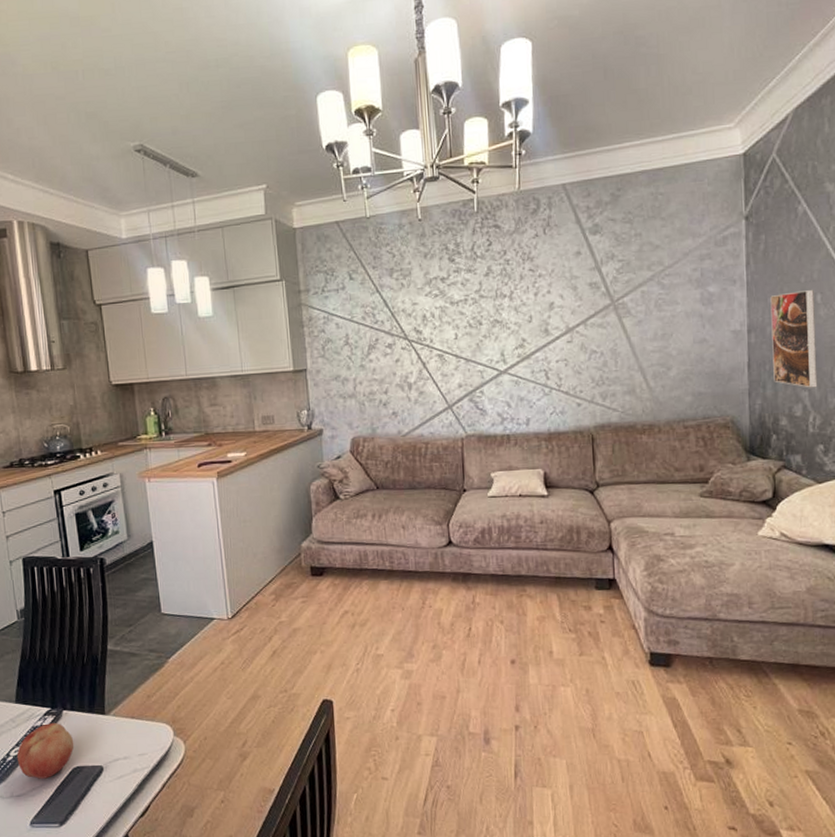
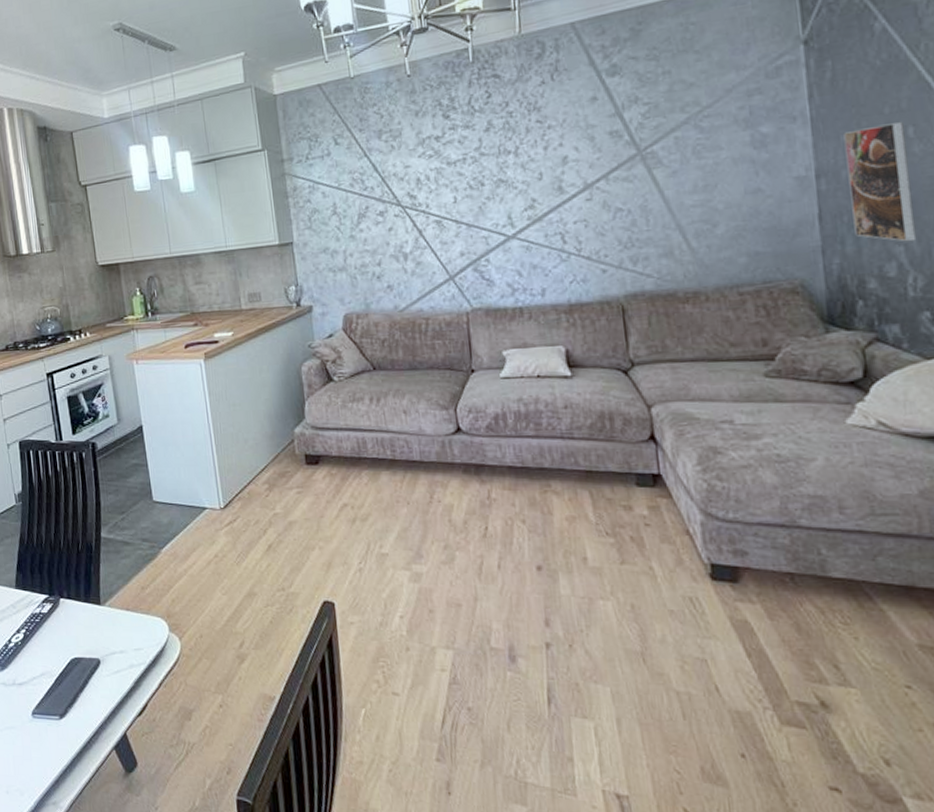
fruit: present [16,723,74,779] -> none [17,611,72,668]

